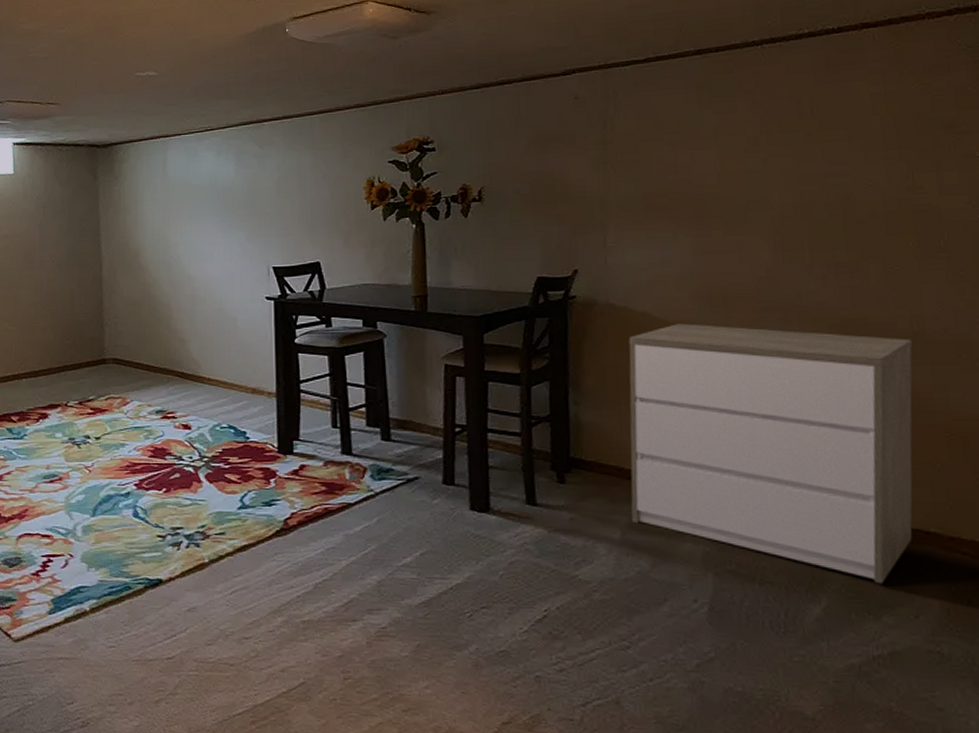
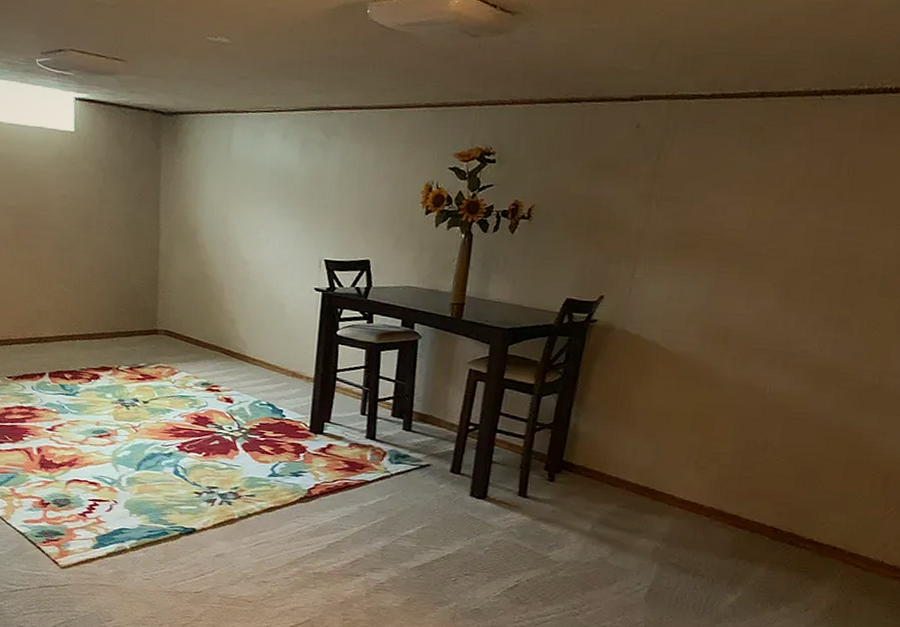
dresser: present [628,323,913,584] -> none [602,355,870,584]

